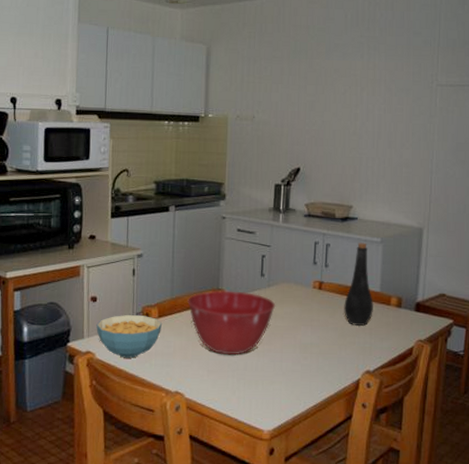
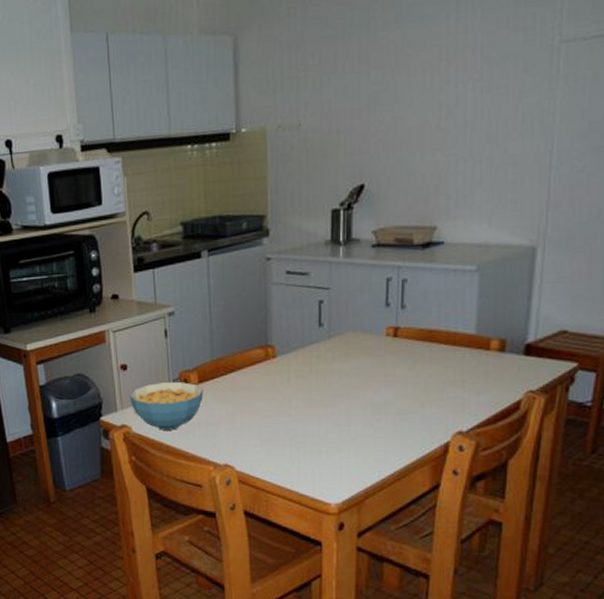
mixing bowl: present [187,290,276,355] -> none [231,346,339,422]
bottle: present [344,242,373,326] -> none [427,273,467,378]

